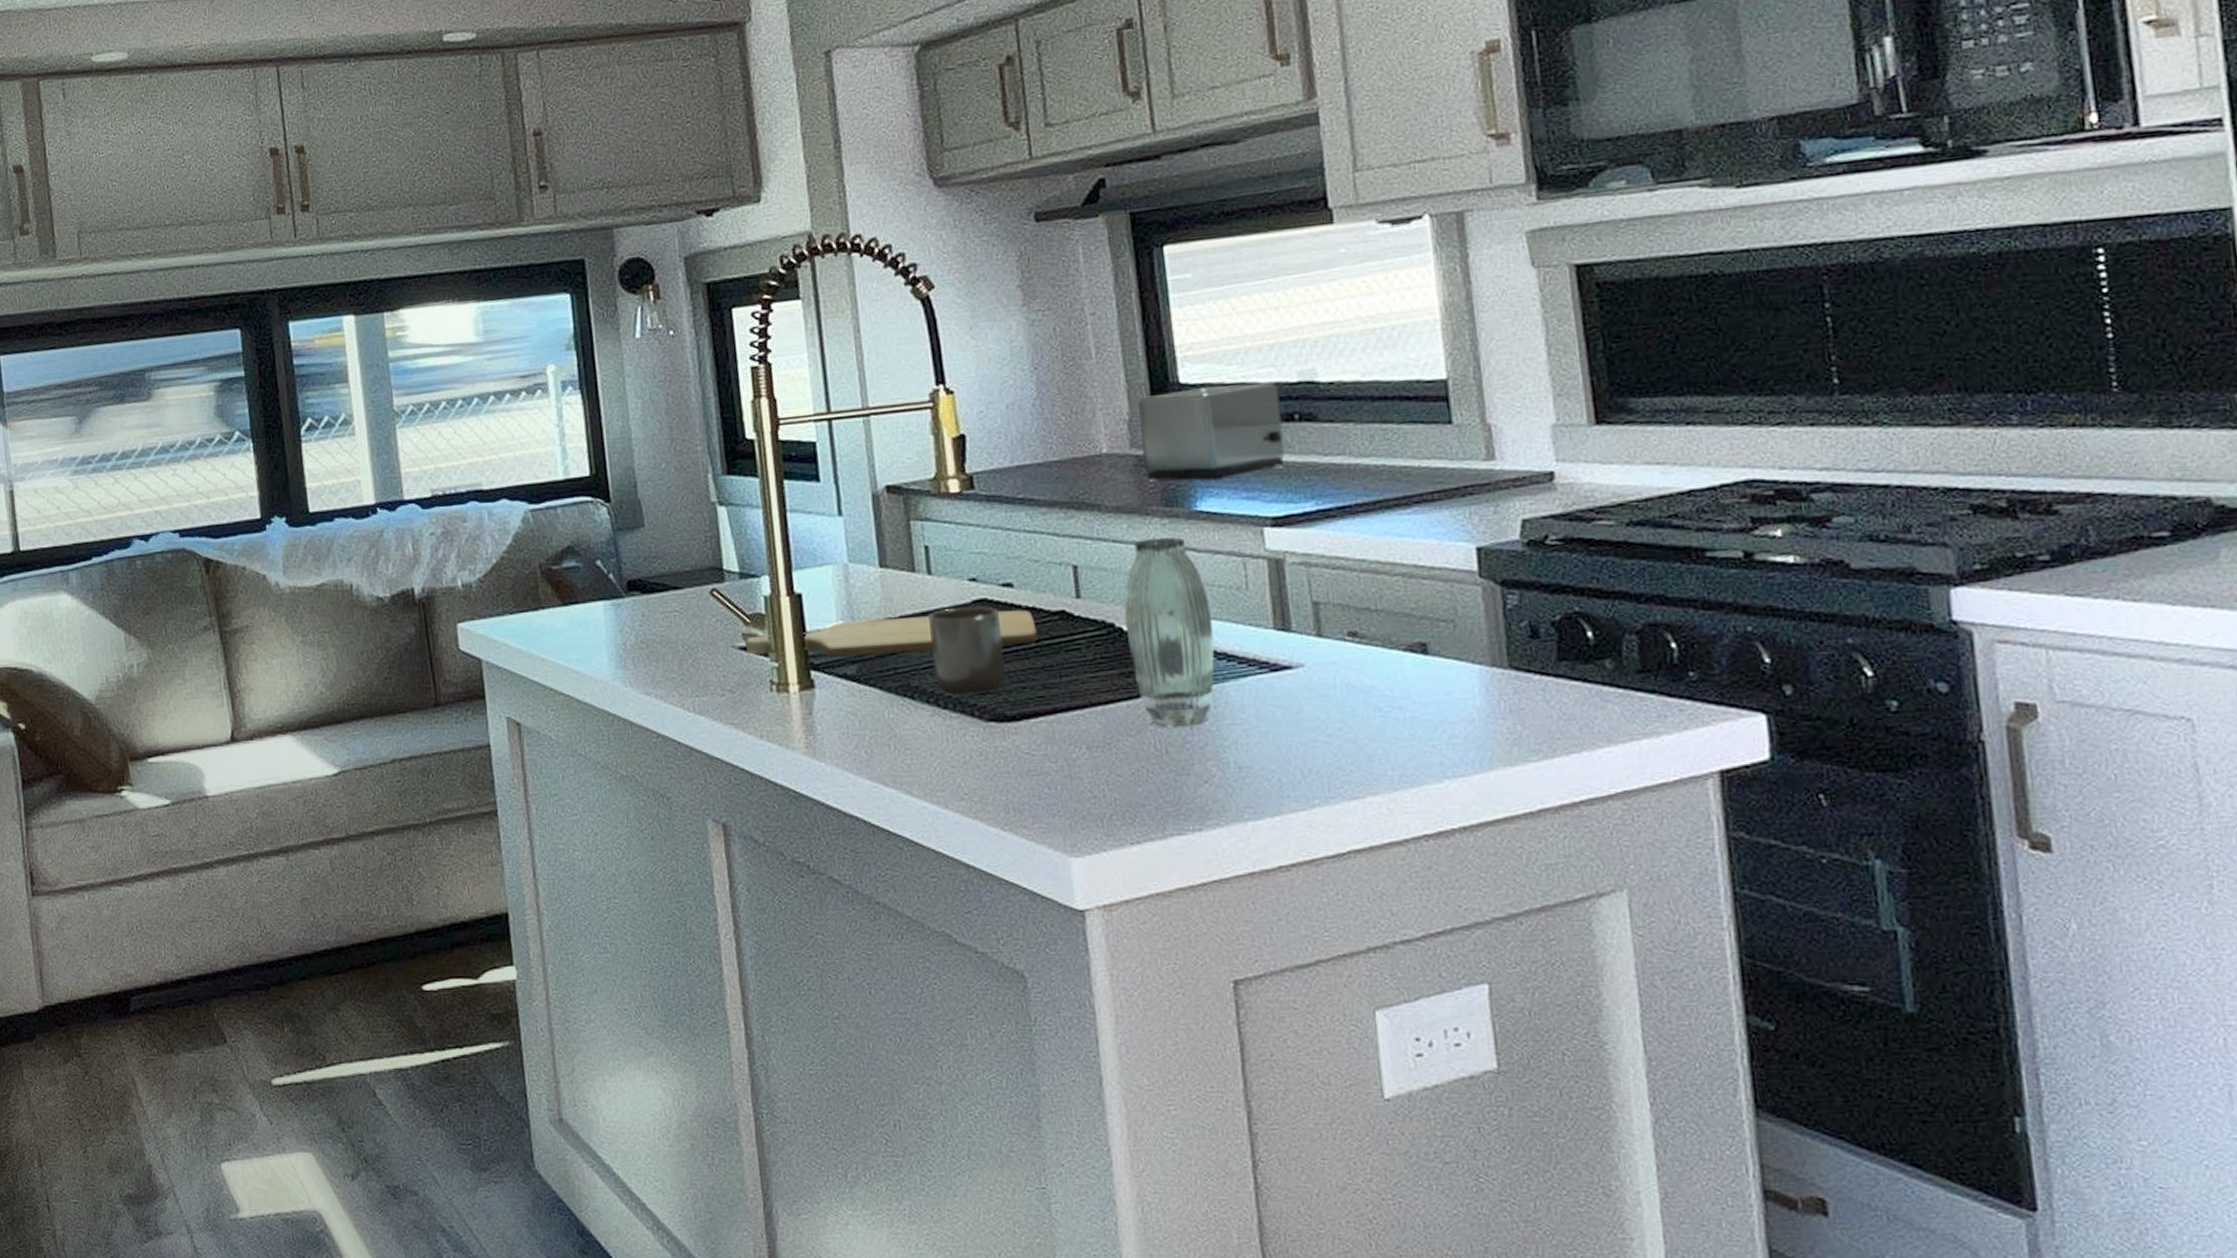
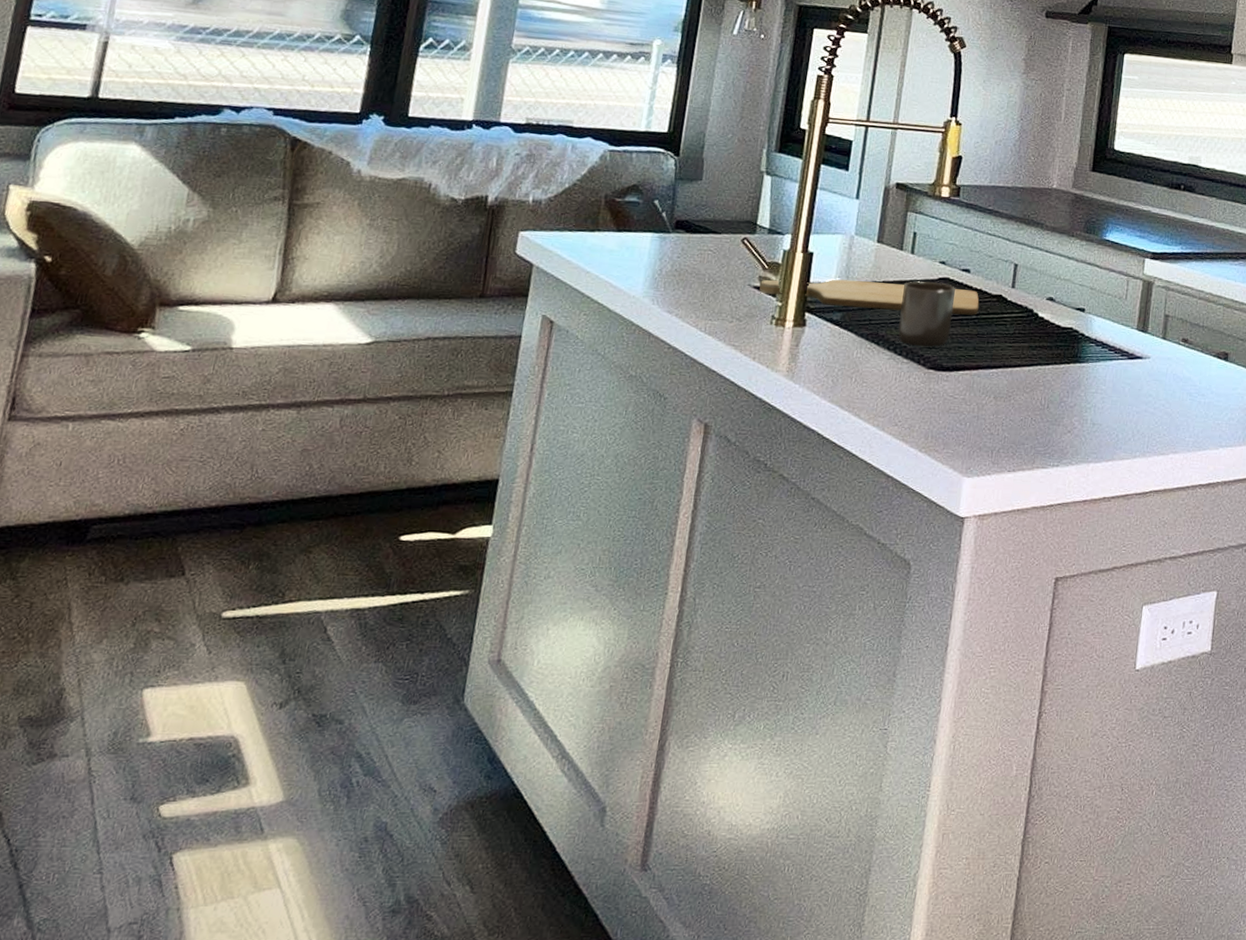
vase: present [1124,537,1215,728] -> none [1038,253,1100,391]
toaster: present [1136,383,1286,481] -> none [1078,154,1175,221]

